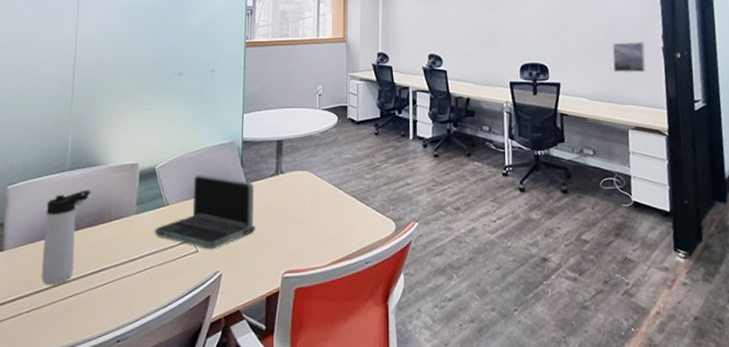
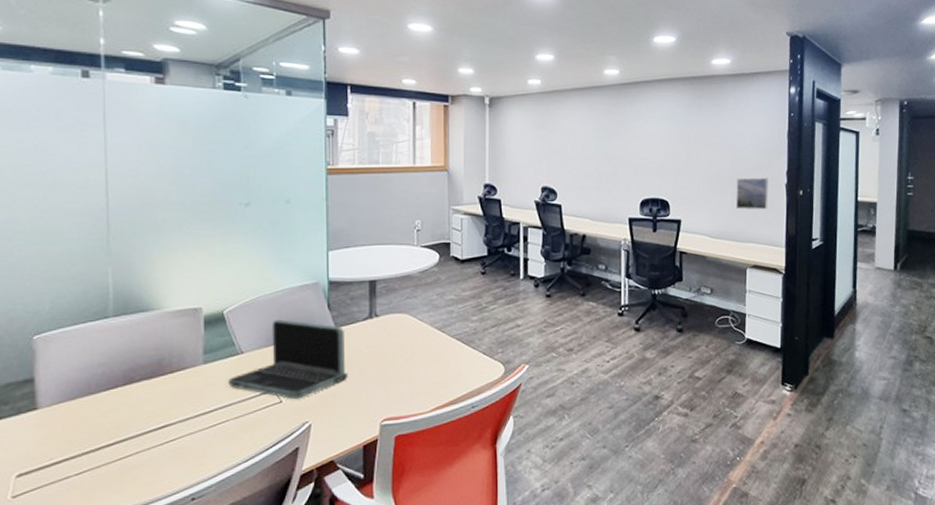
thermos bottle: present [41,189,91,284] -> none [88,338,144,444]

